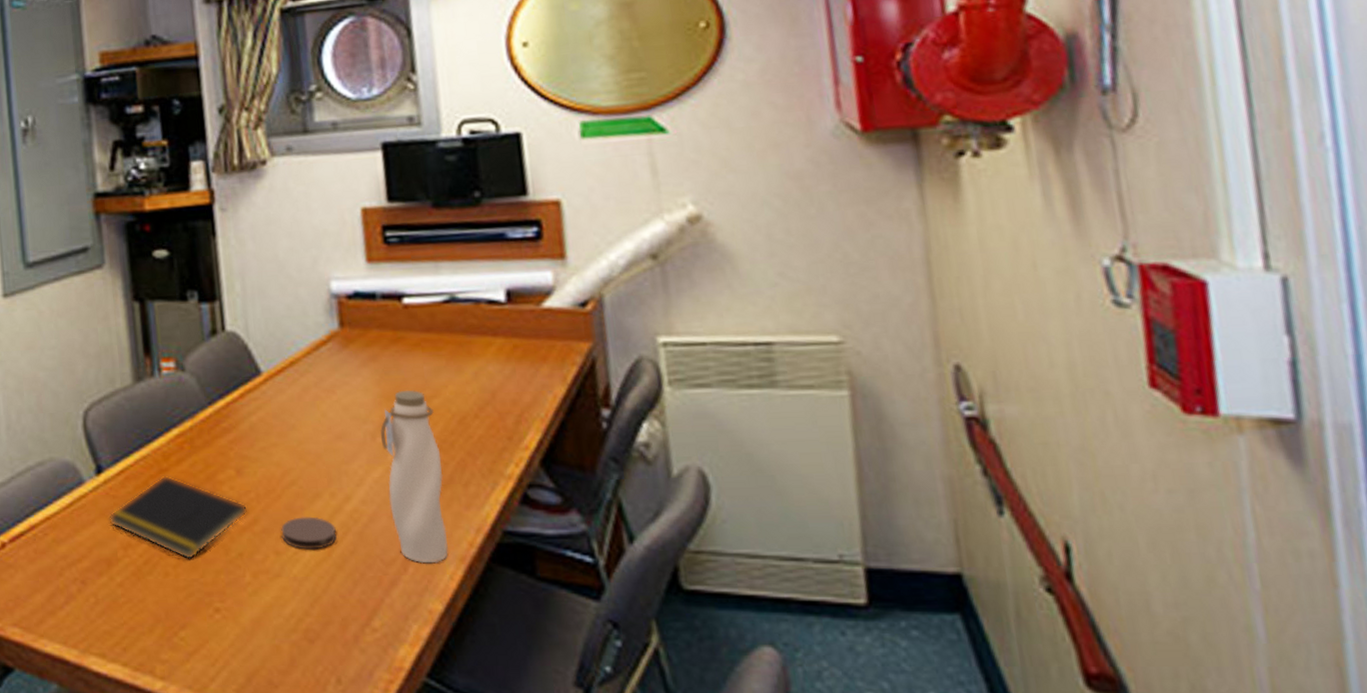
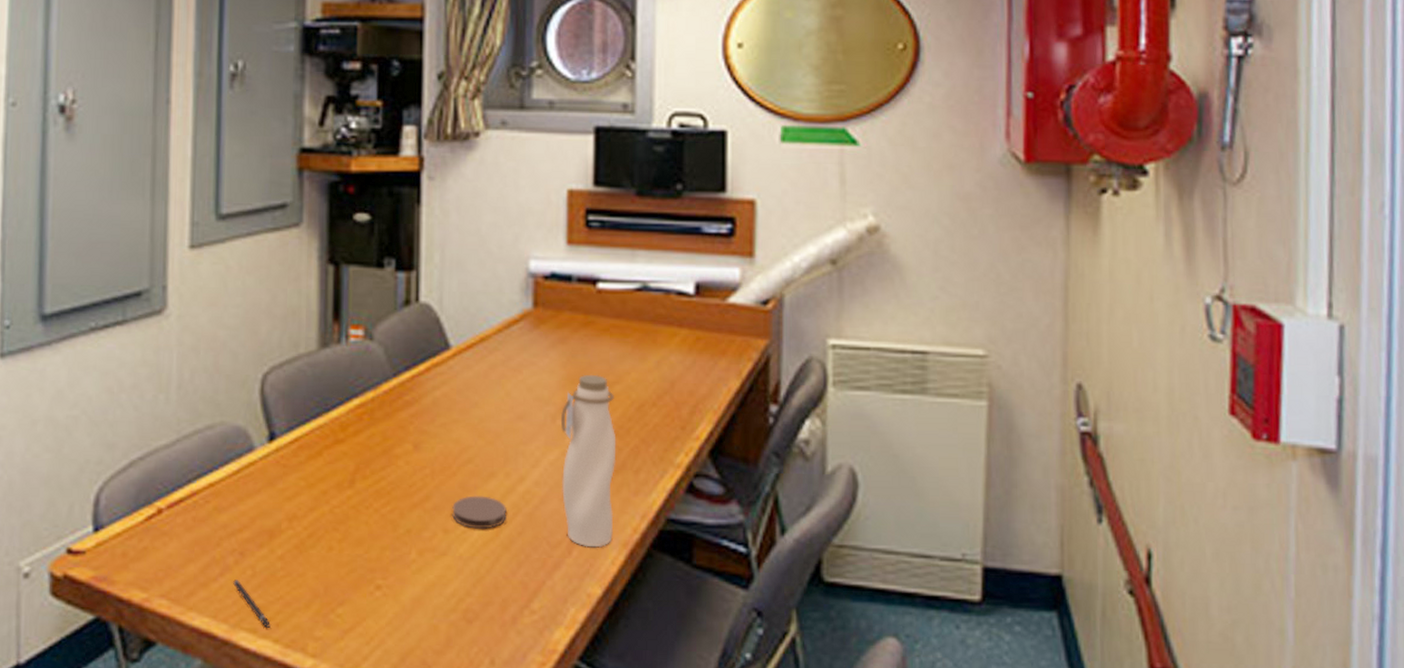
pen: none [78,607,118,653] -> present [233,579,271,629]
notepad: present [108,475,248,560] -> none [276,446,421,535]

